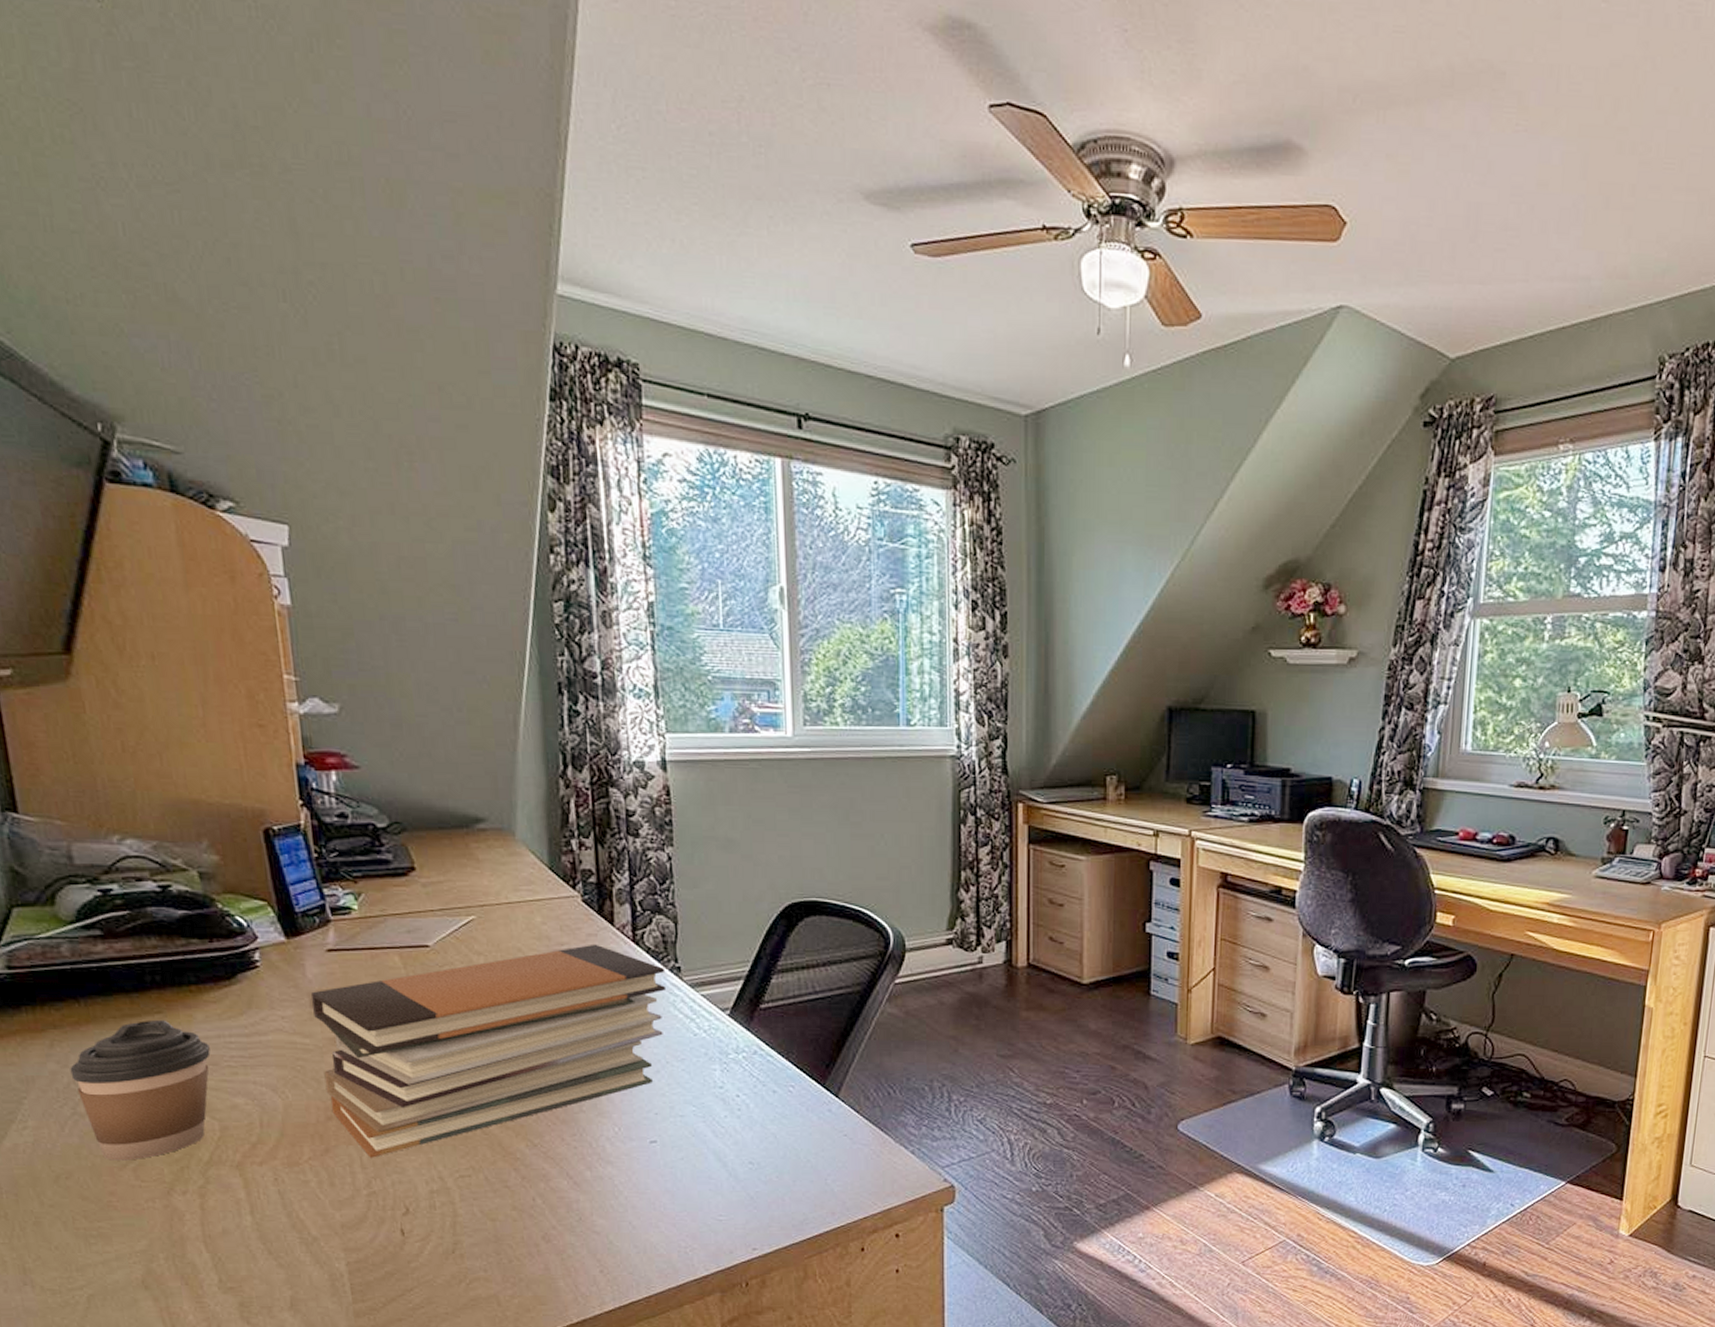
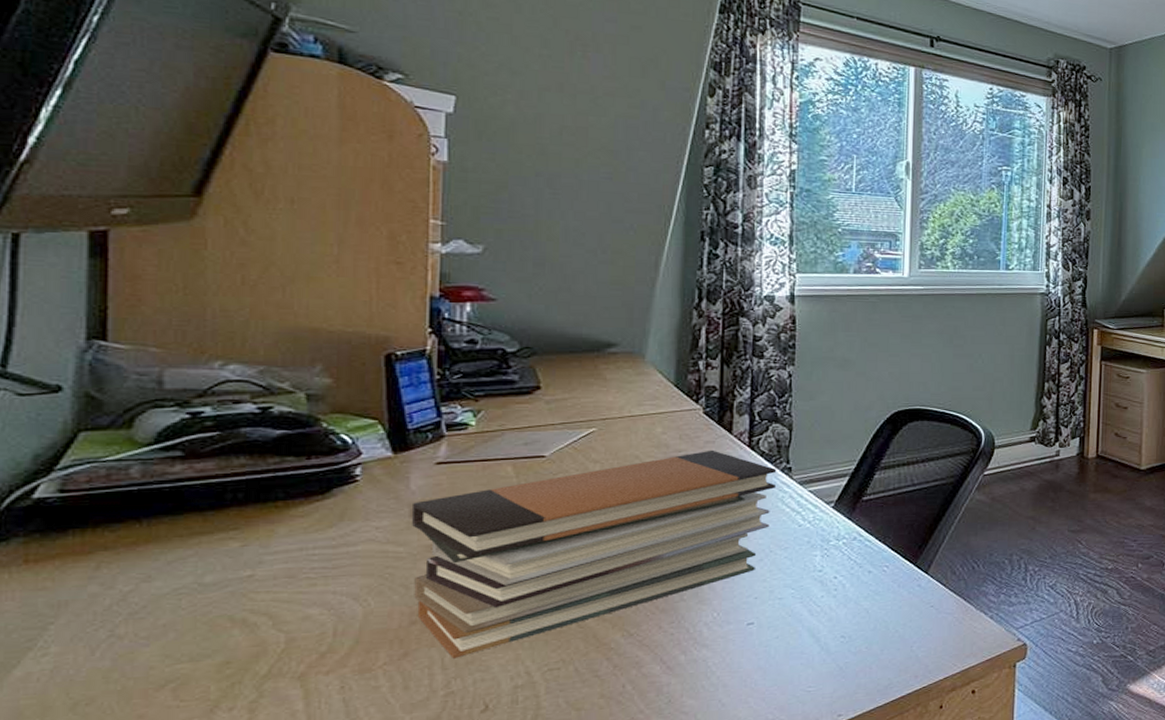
coffee cup: present [70,1019,211,1161] -> none [115,536,288,682]

